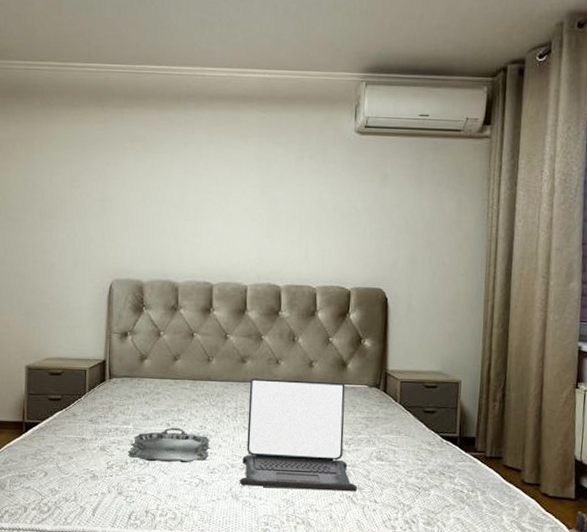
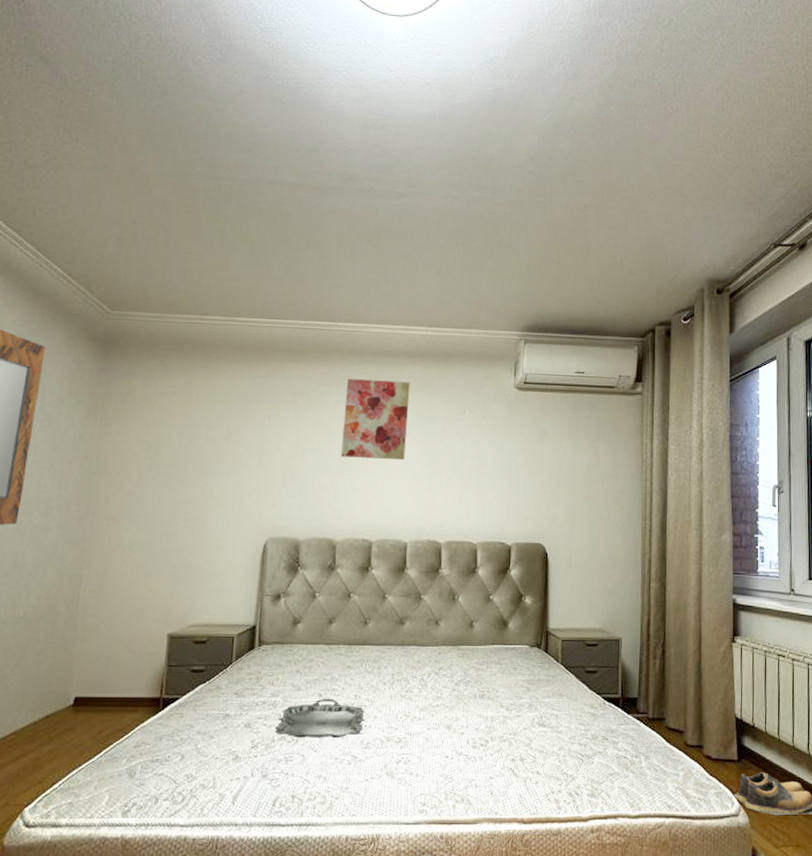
wall art: none [181,124,248,206] -> present [341,379,410,461]
laptop: present [239,378,358,492] -> none [395,641,520,763]

